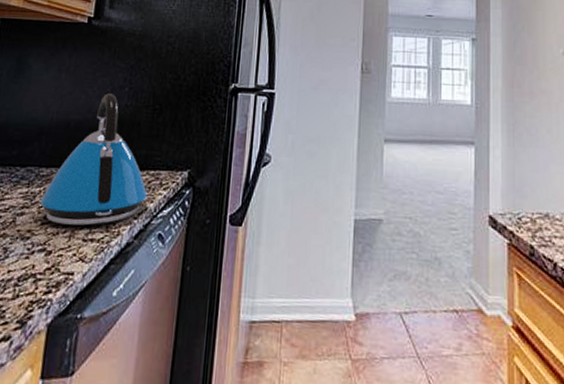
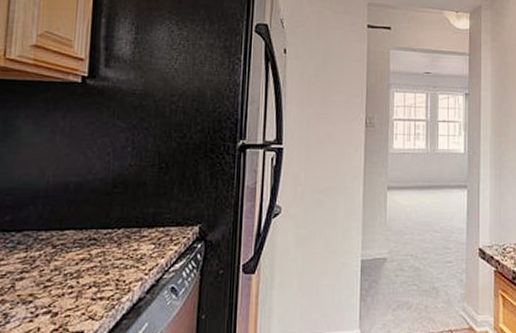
kettle: present [40,93,147,226] -> none [41,154,158,286]

